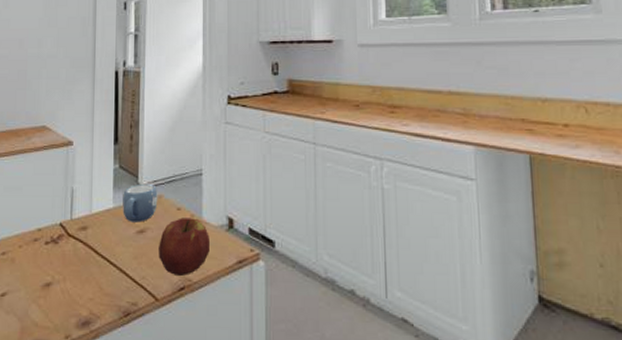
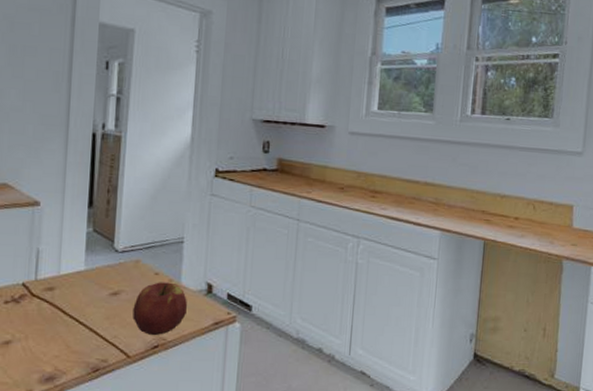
mug: present [122,183,158,223] -> none [94,248,135,285]

